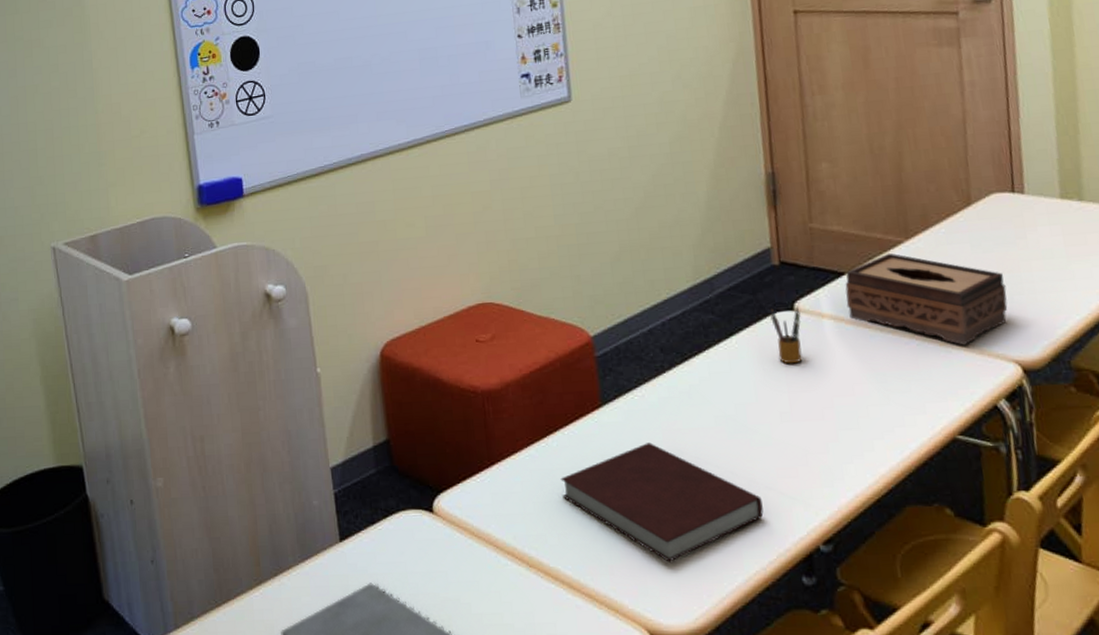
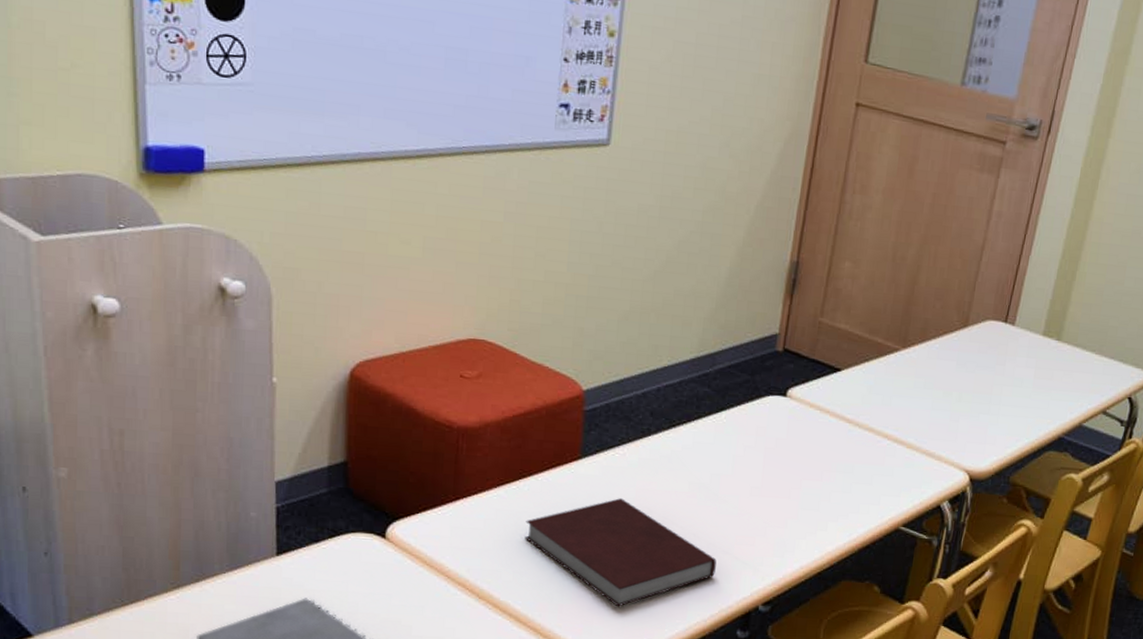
pencil box: present [770,306,803,364] -> none [762,391,791,445]
tissue box: present [845,253,1008,346] -> none [835,357,976,451]

